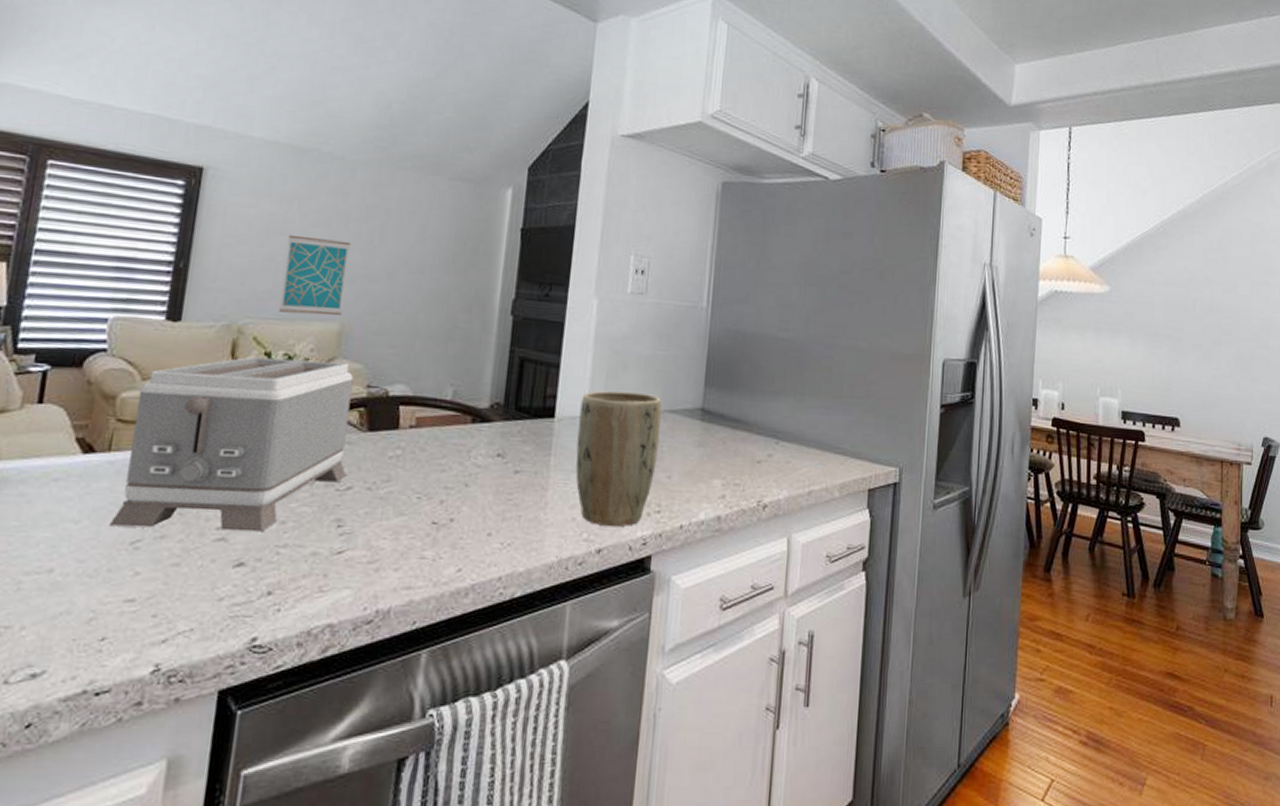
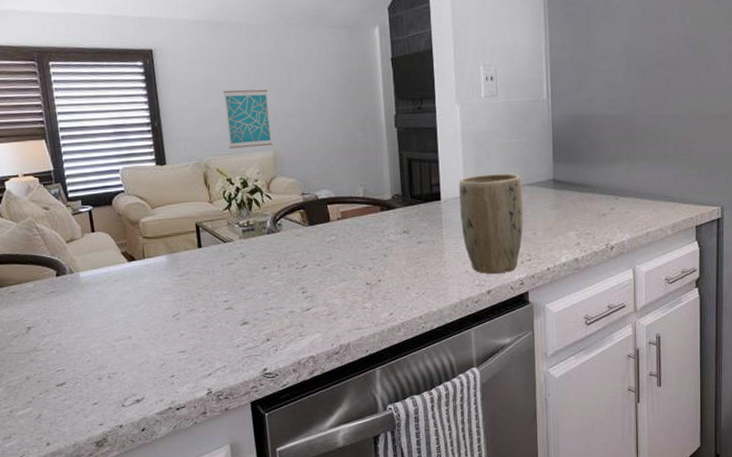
toaster: present [108,356,354,532] -> none [152,179,301,306]

